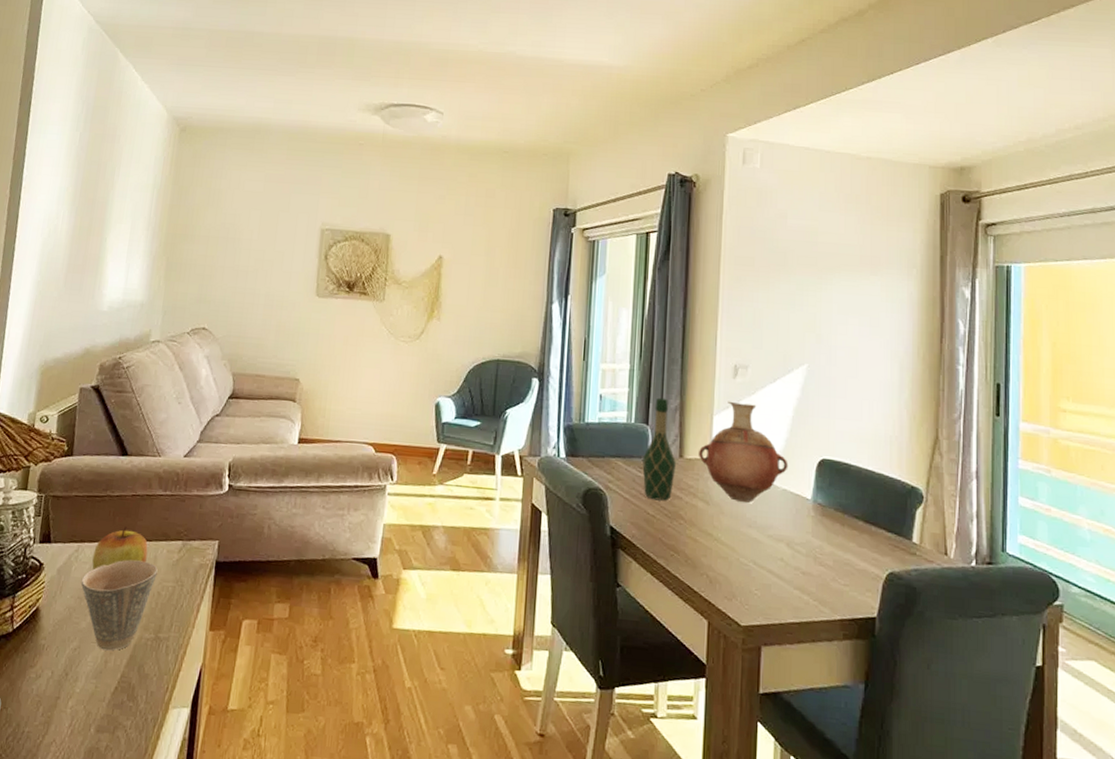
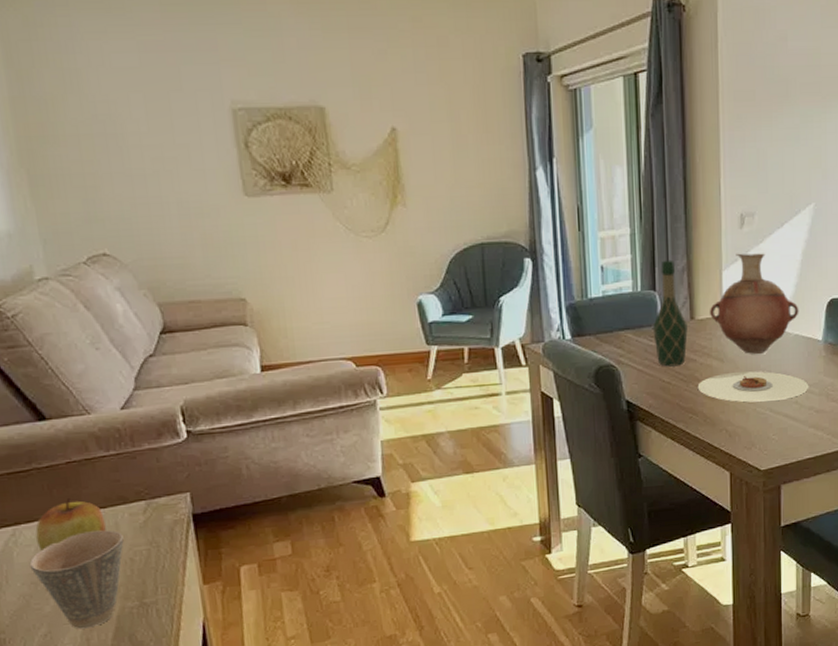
plate: none [681,516,796,554] -> present [697,371,809,403]

